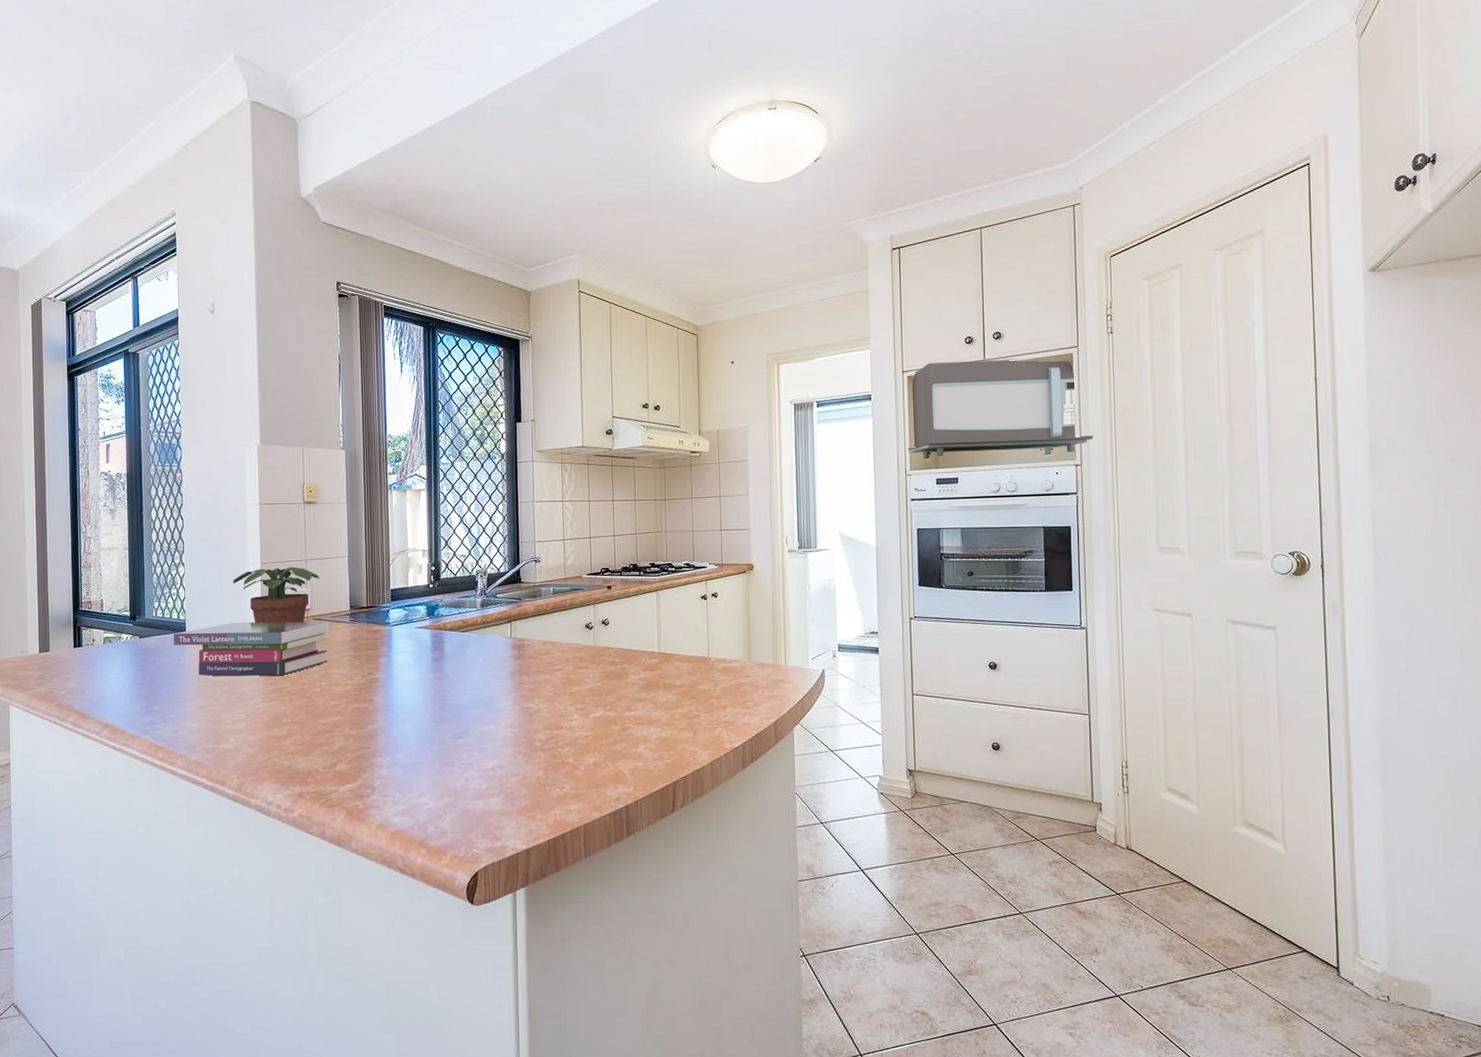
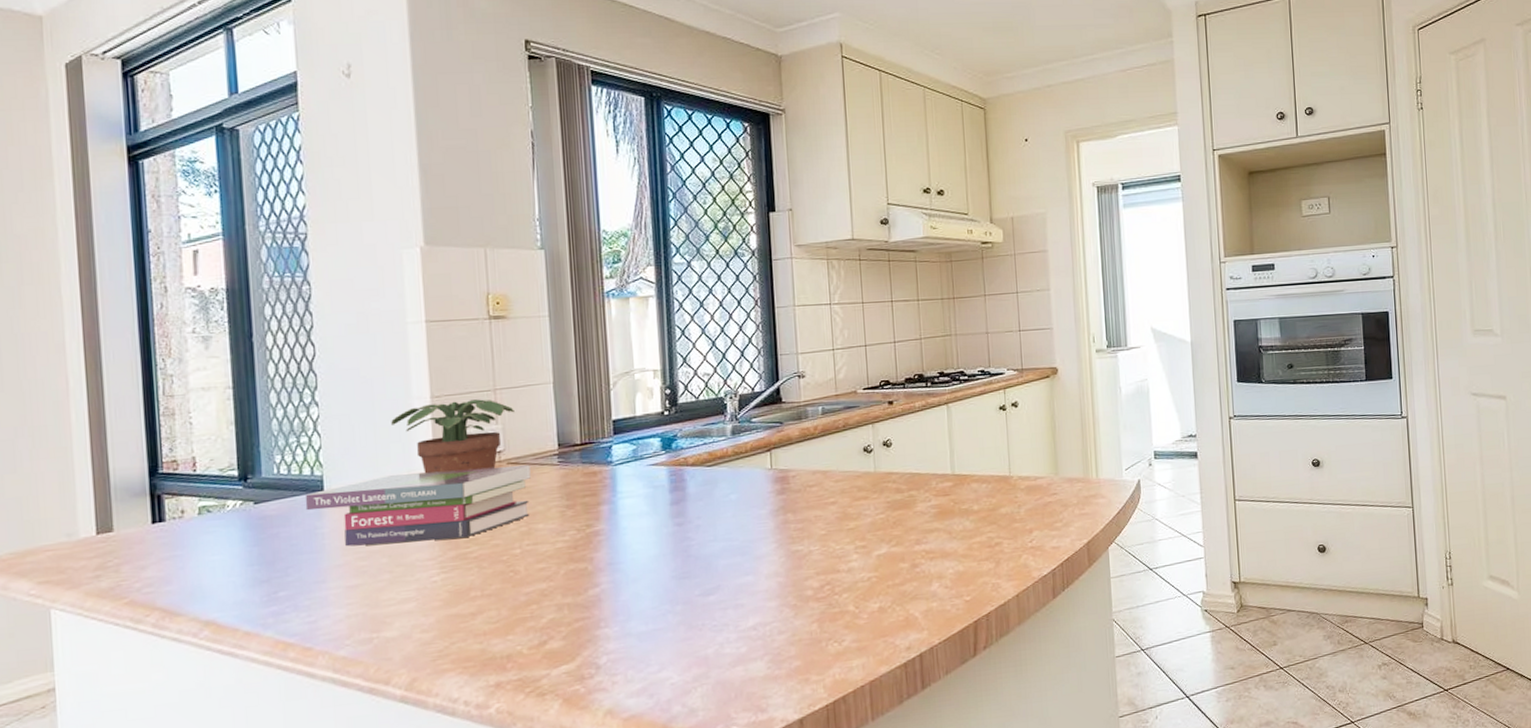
microwave: present [908,360,1094,459] -> none [1221,137,1408,244]

